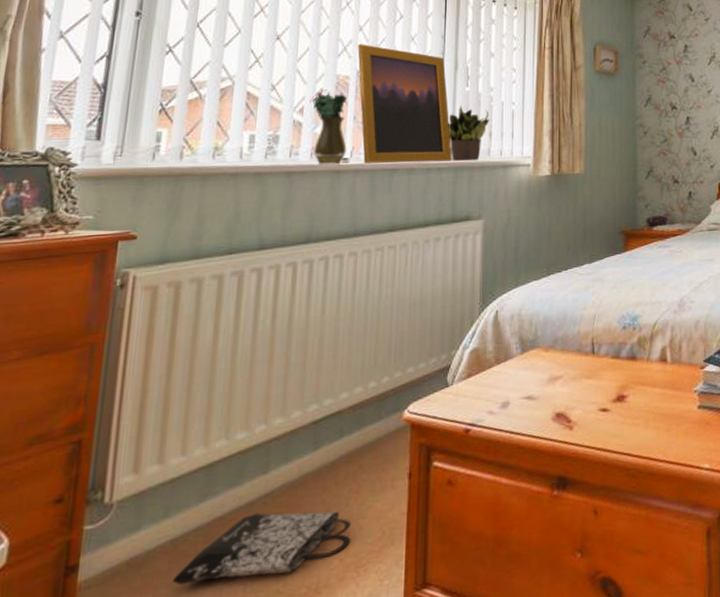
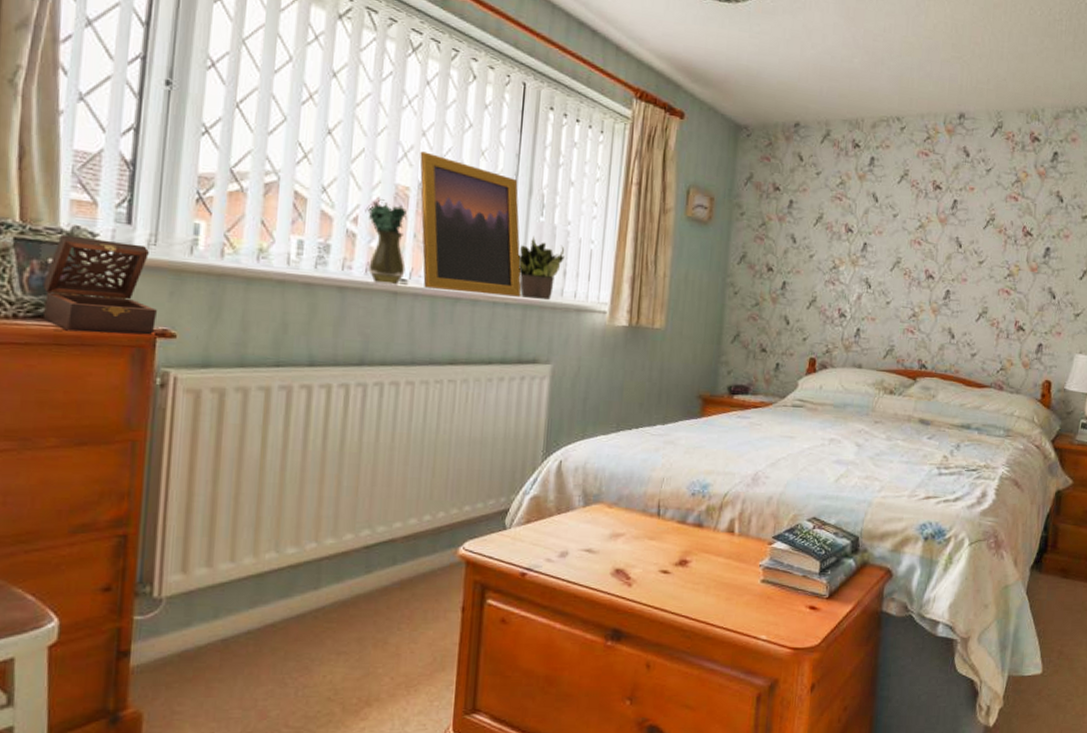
jewelry box: none [14,156,120,245] -> present [42,234,157,335]
tote bag: present [173,511,352,585] -> none [225,625,403,684]

